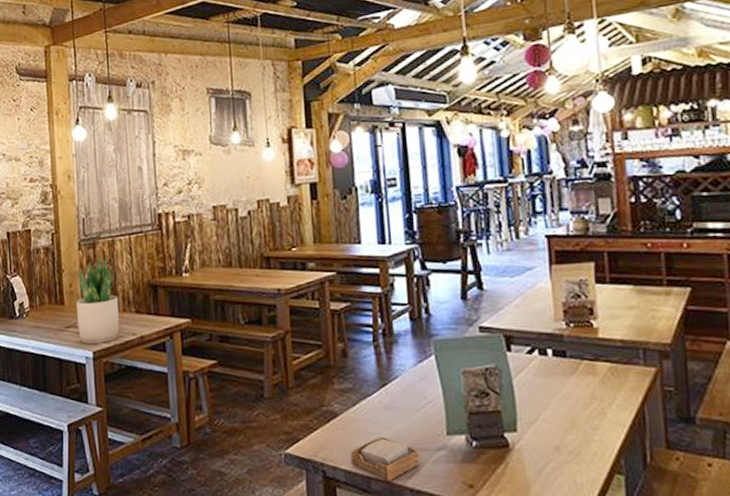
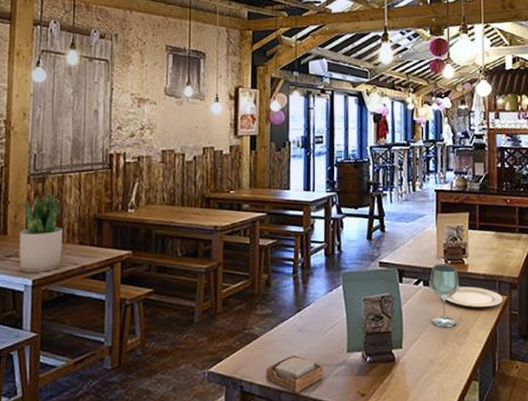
wine glass: none [546,328,589,406] -> present [429,264,460,327]
plate: none [570,355,652,383] -> present [445,286,504,308]

